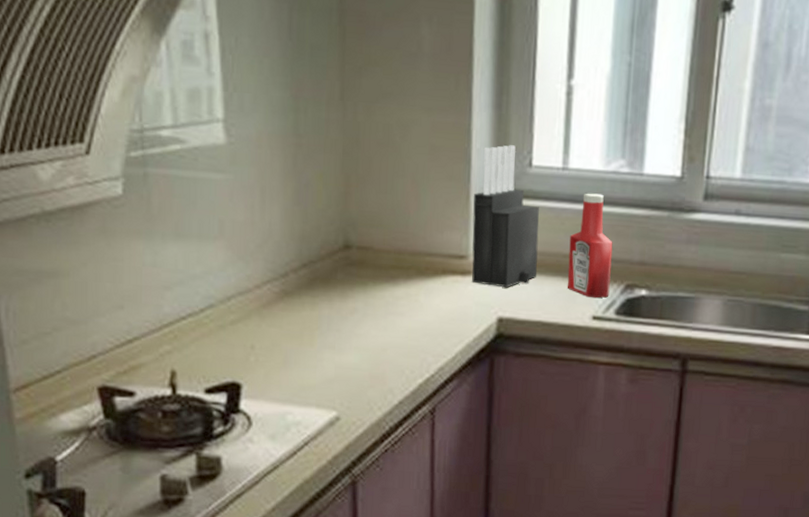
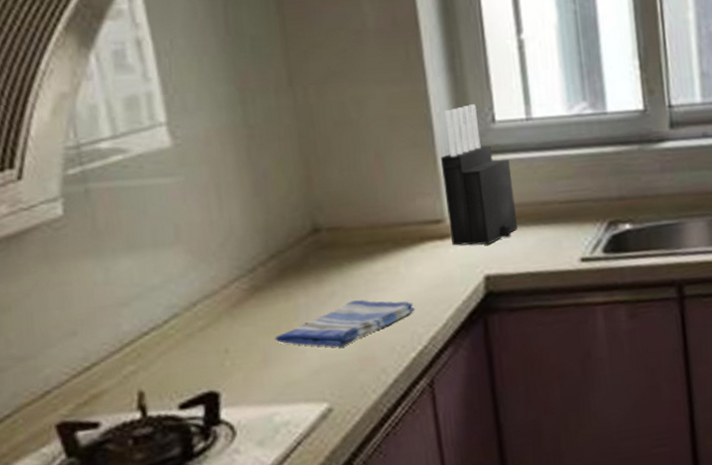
dish towel: none [297,319,429,362] -> present [275,299,416,347]
ketchup bottle: present [567,193,613,298] -> none [545,138,594,241]

